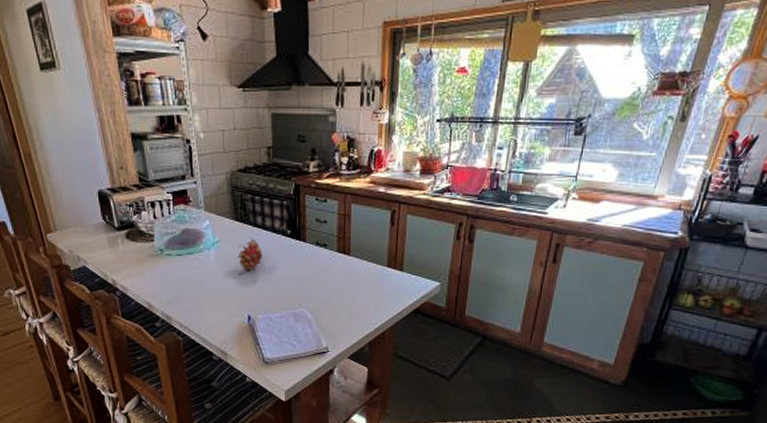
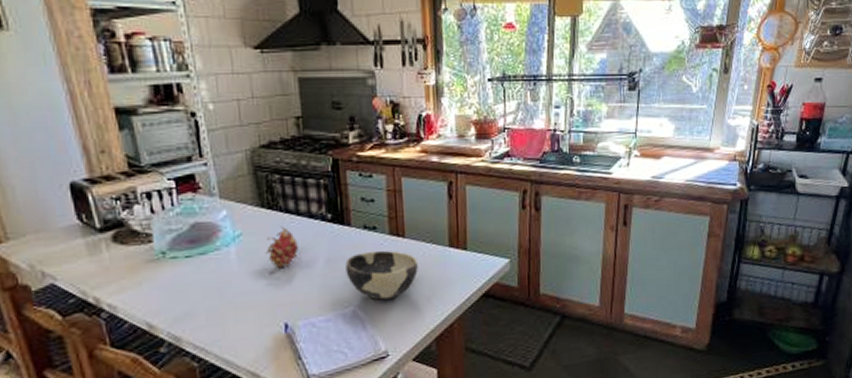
bowl: none [299,264,359,307] -> present [345,250,418,301]

